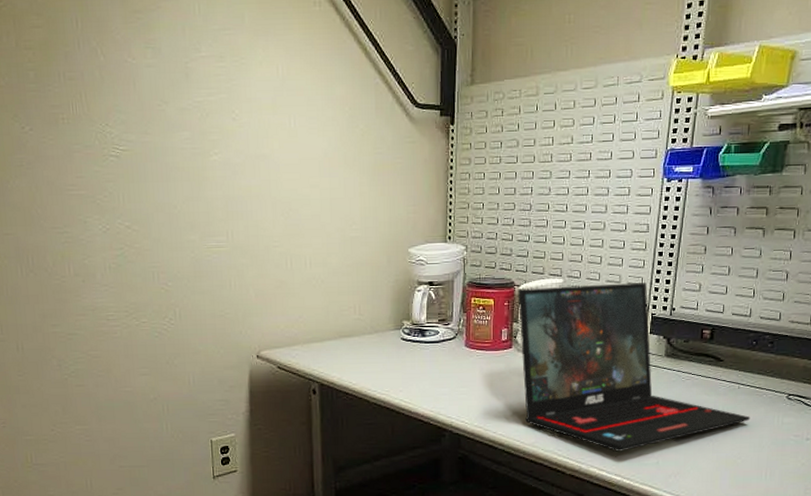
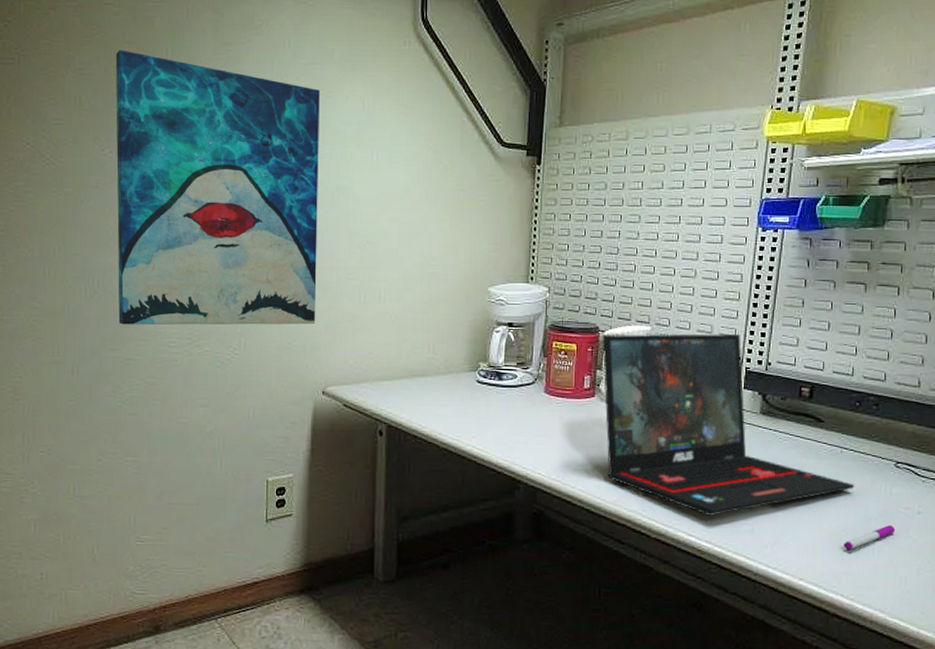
wall art: none [25,22,246,301] -> present [115,50,320,325]
pen: none [740,452,786,475] -> present [844,525,895,550]

